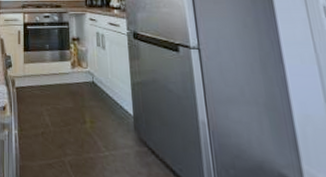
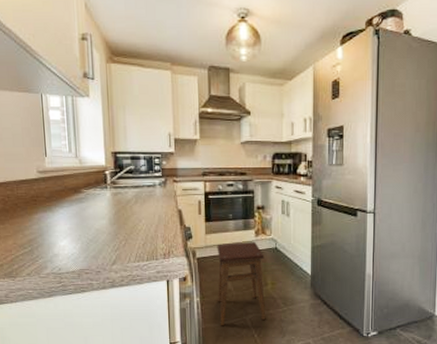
stool: none [34,73,86,165] -> present [217,242,266,325]

